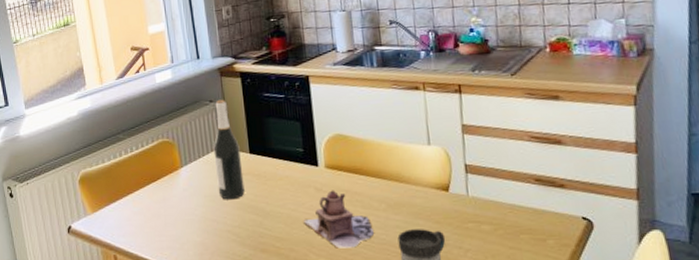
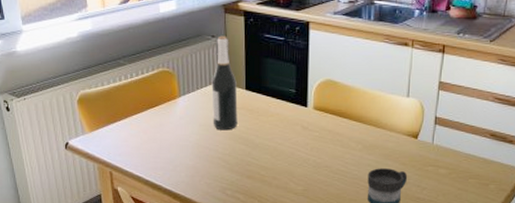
teapot: present [303,190,374,249] -> none [288,129,348,180]

